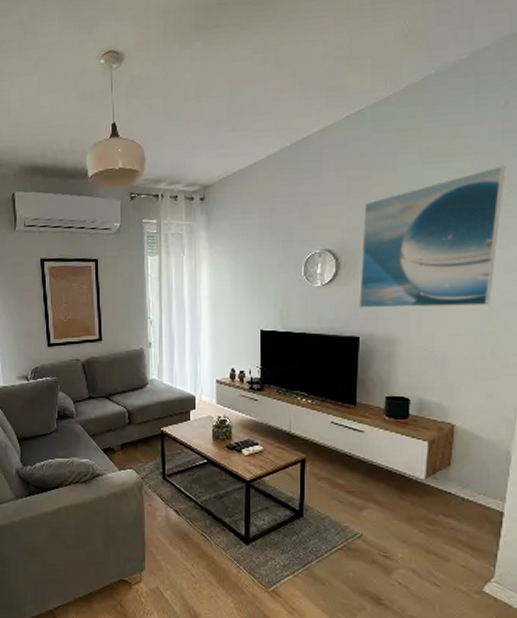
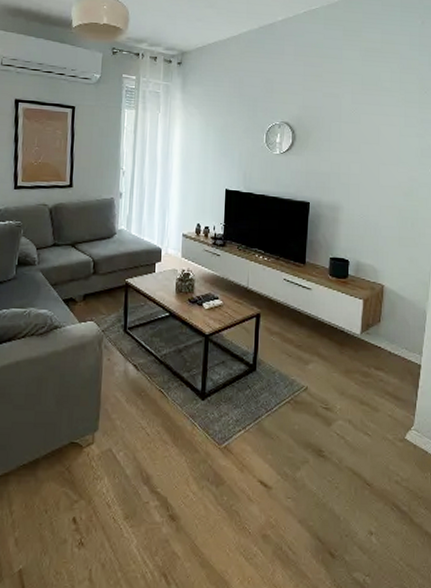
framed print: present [359,165,506,309] -> none [310,70,422,183]

